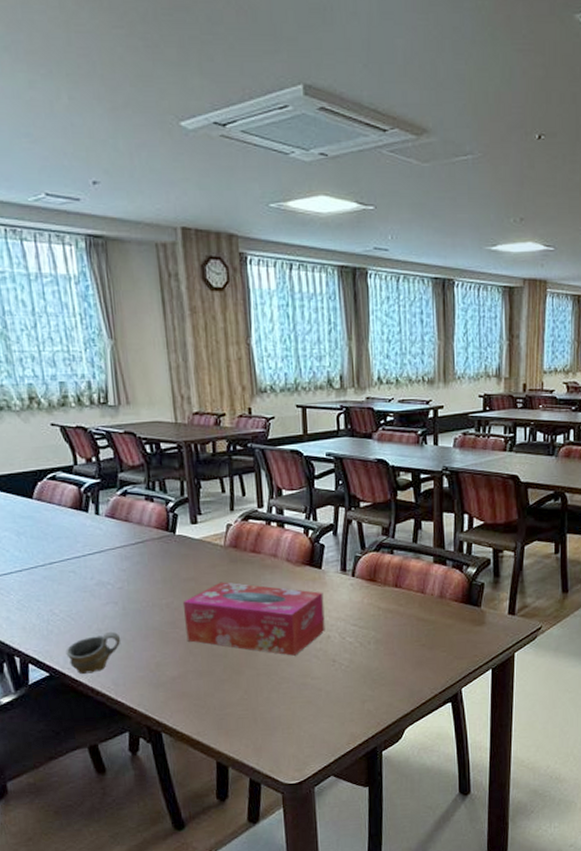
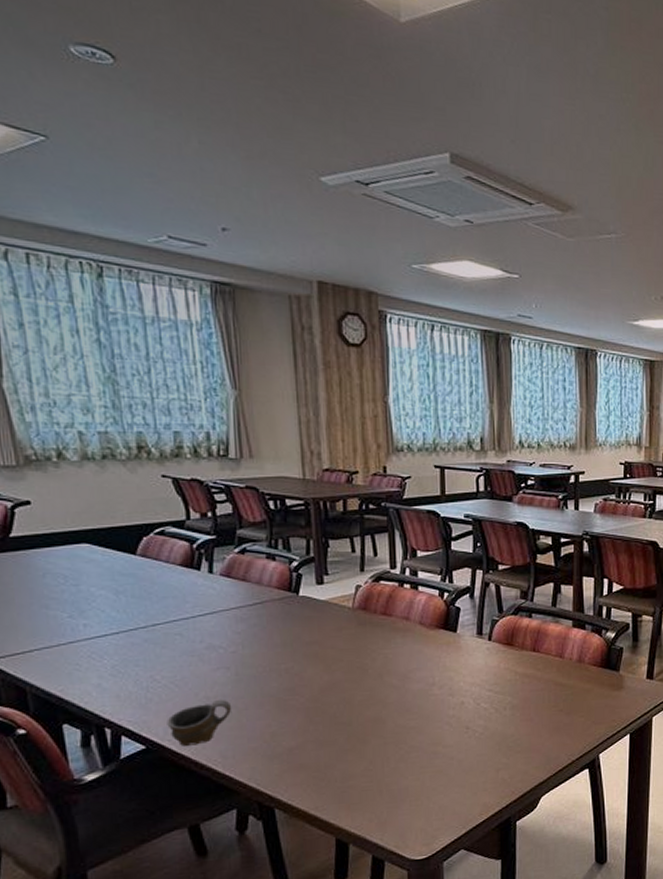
tissue box: present [182,582,325,656] -> none [304,645,459,723]

